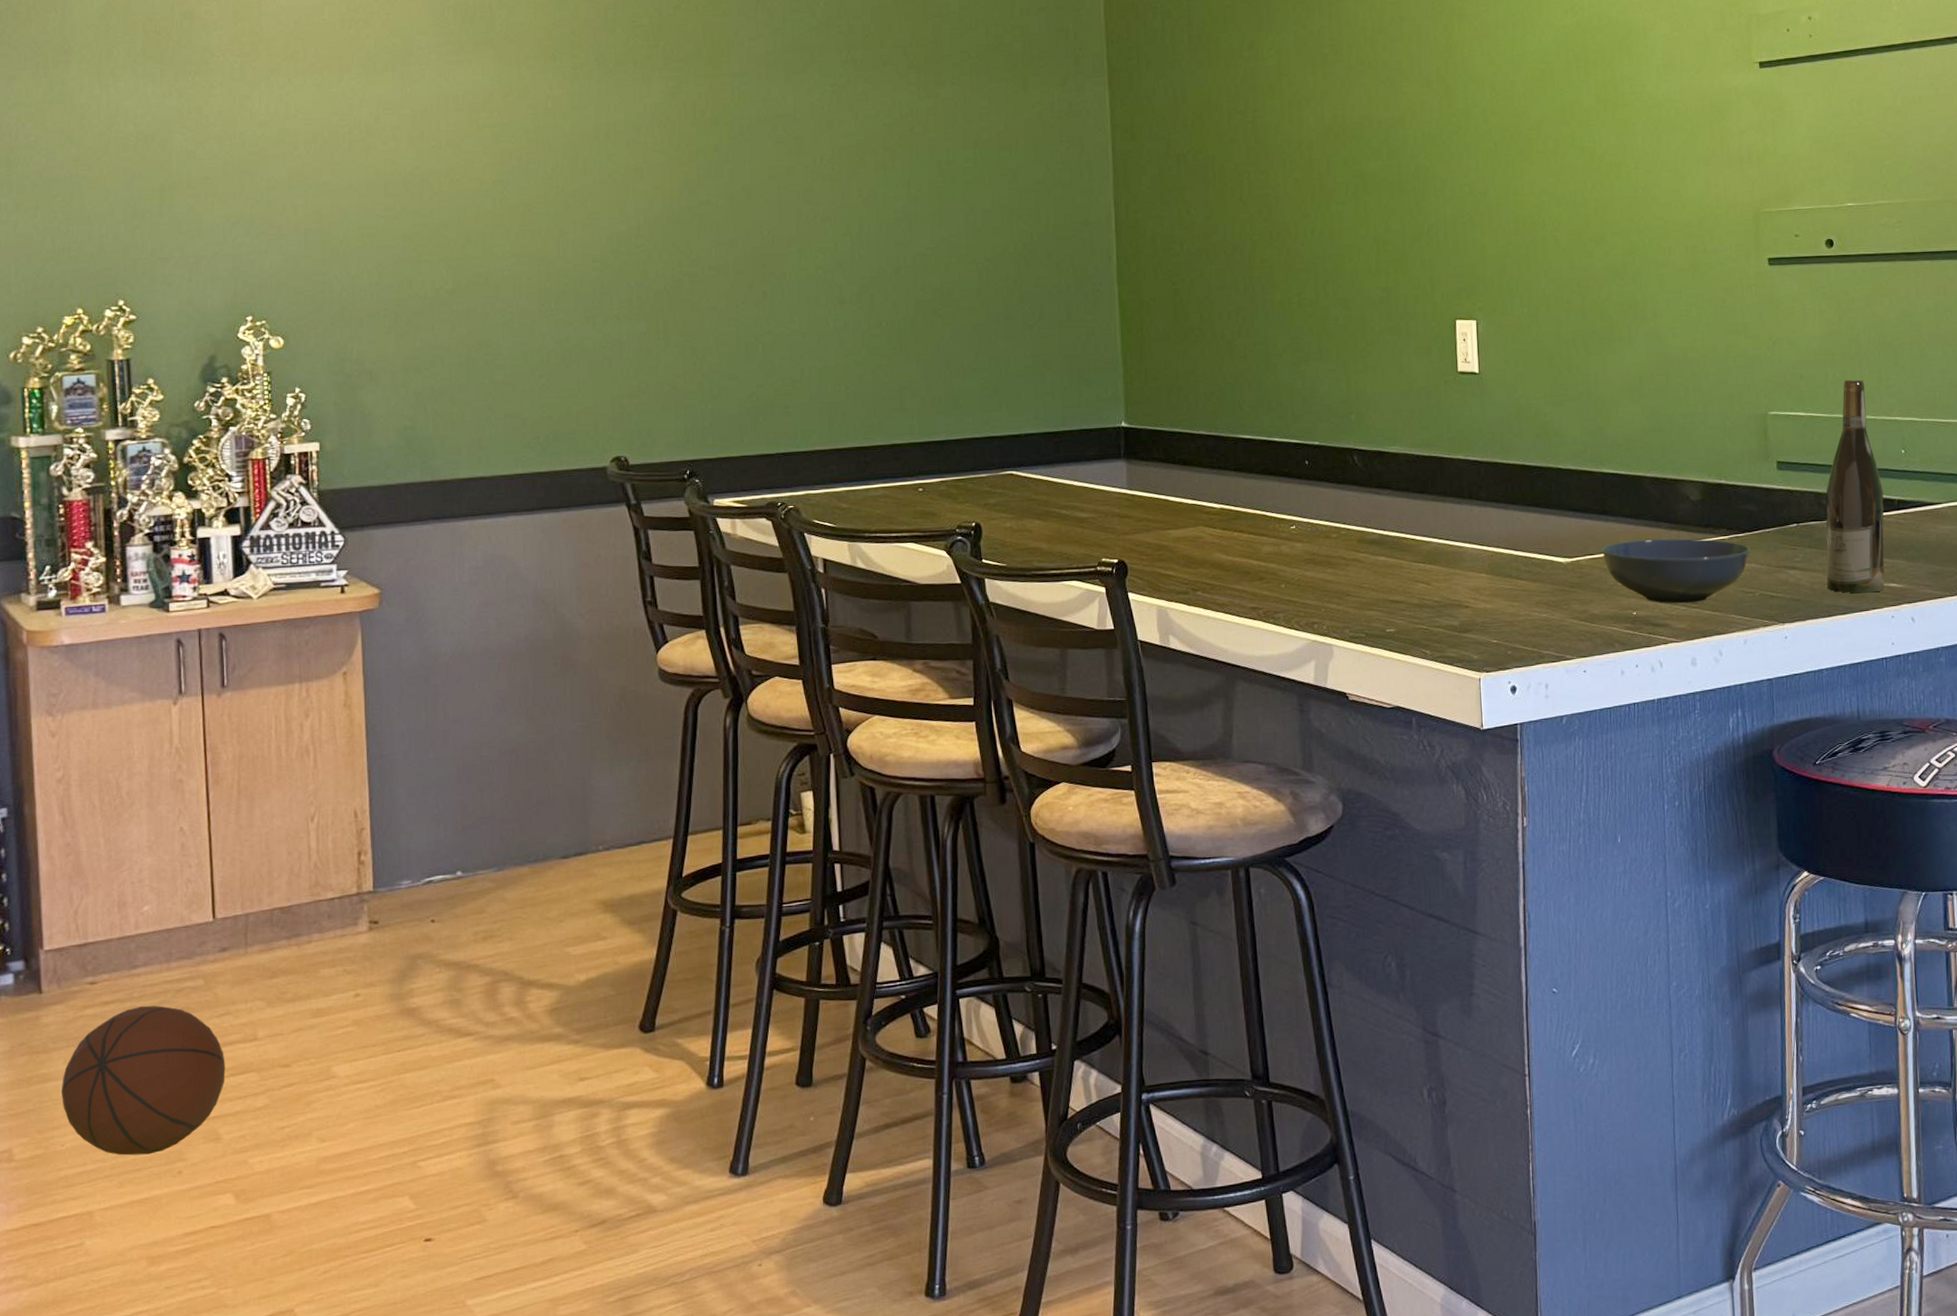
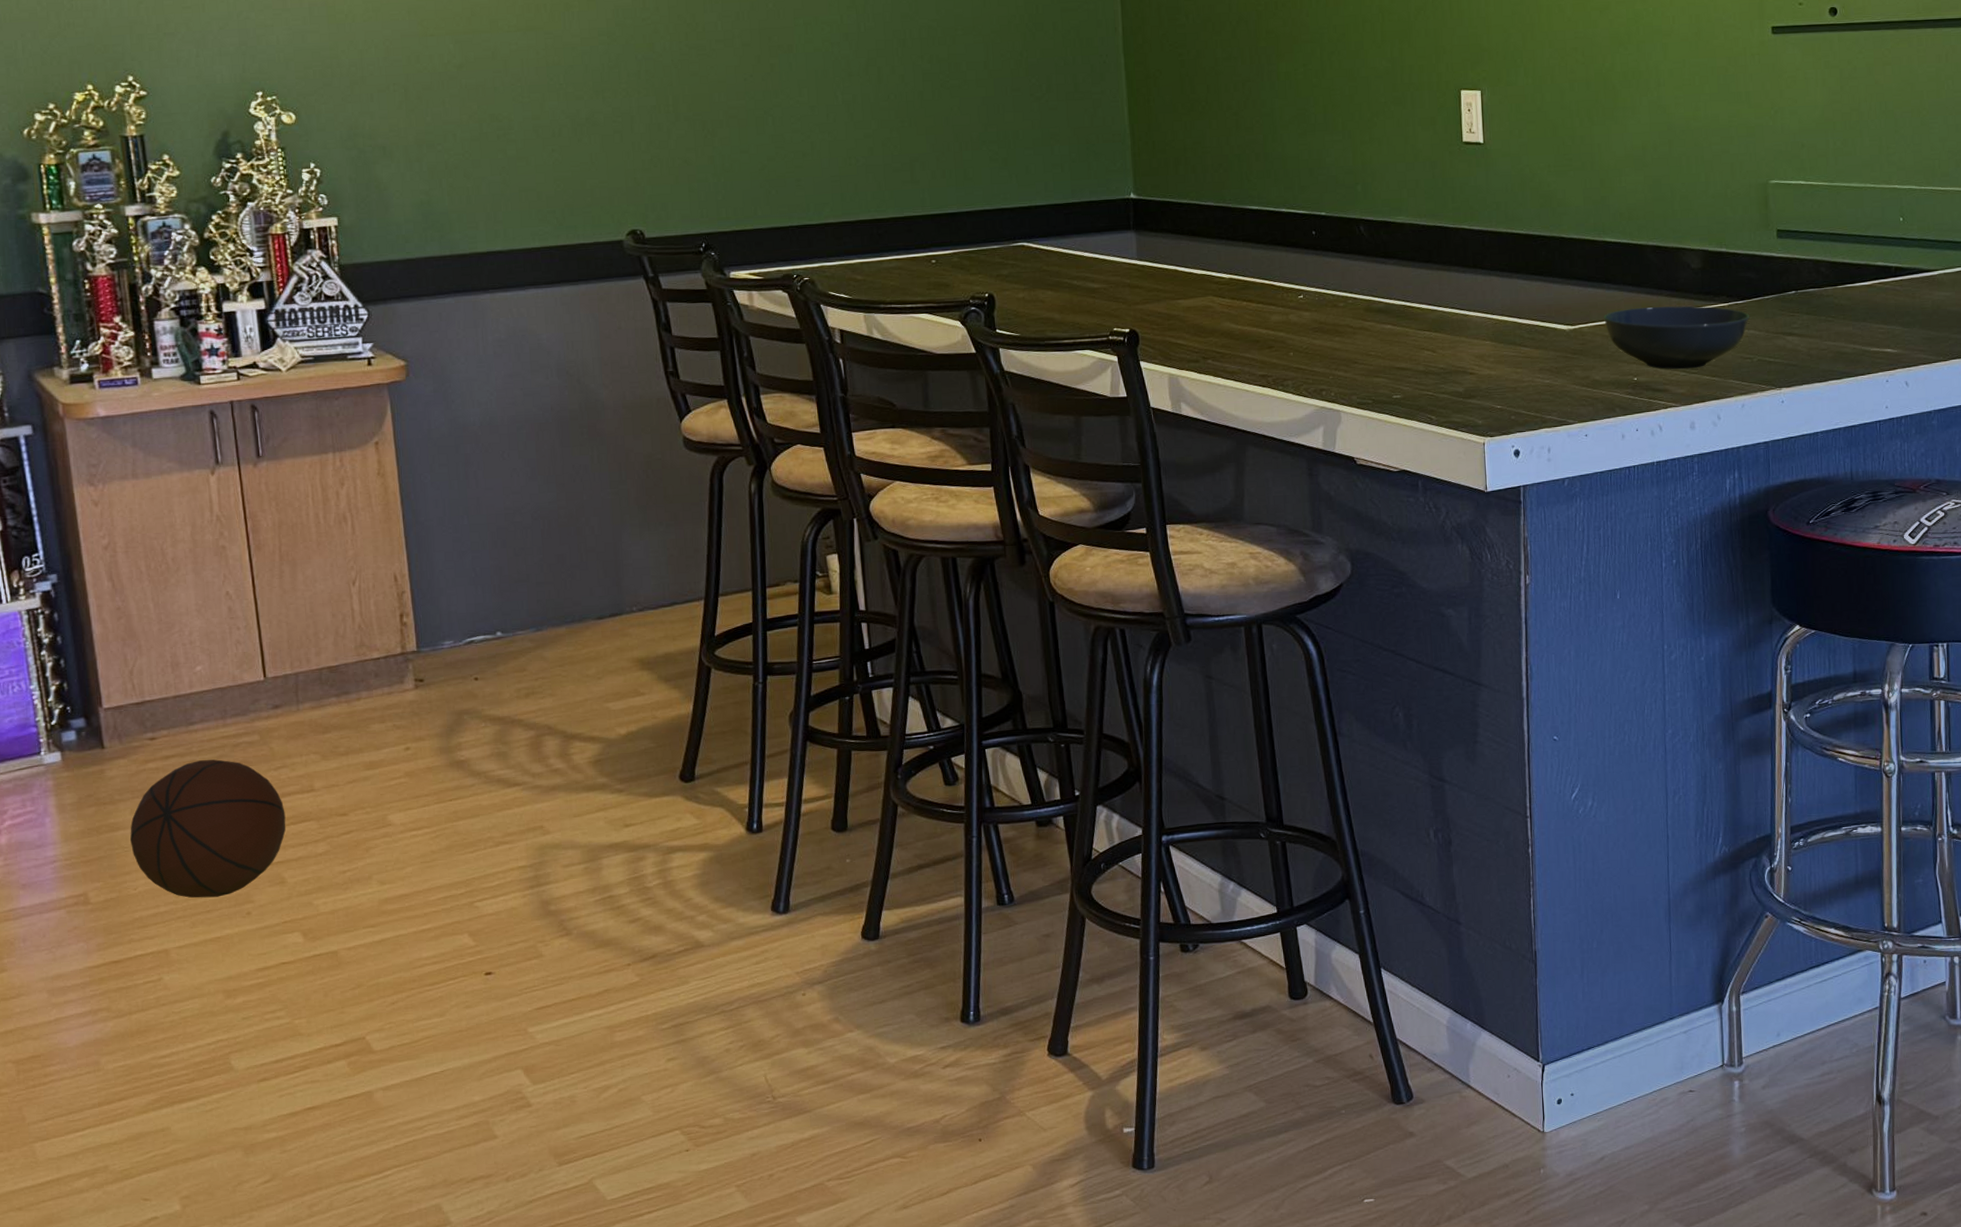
wine bottle: present [1825,379,1885,593] -> none [1823,148,1882,359]

